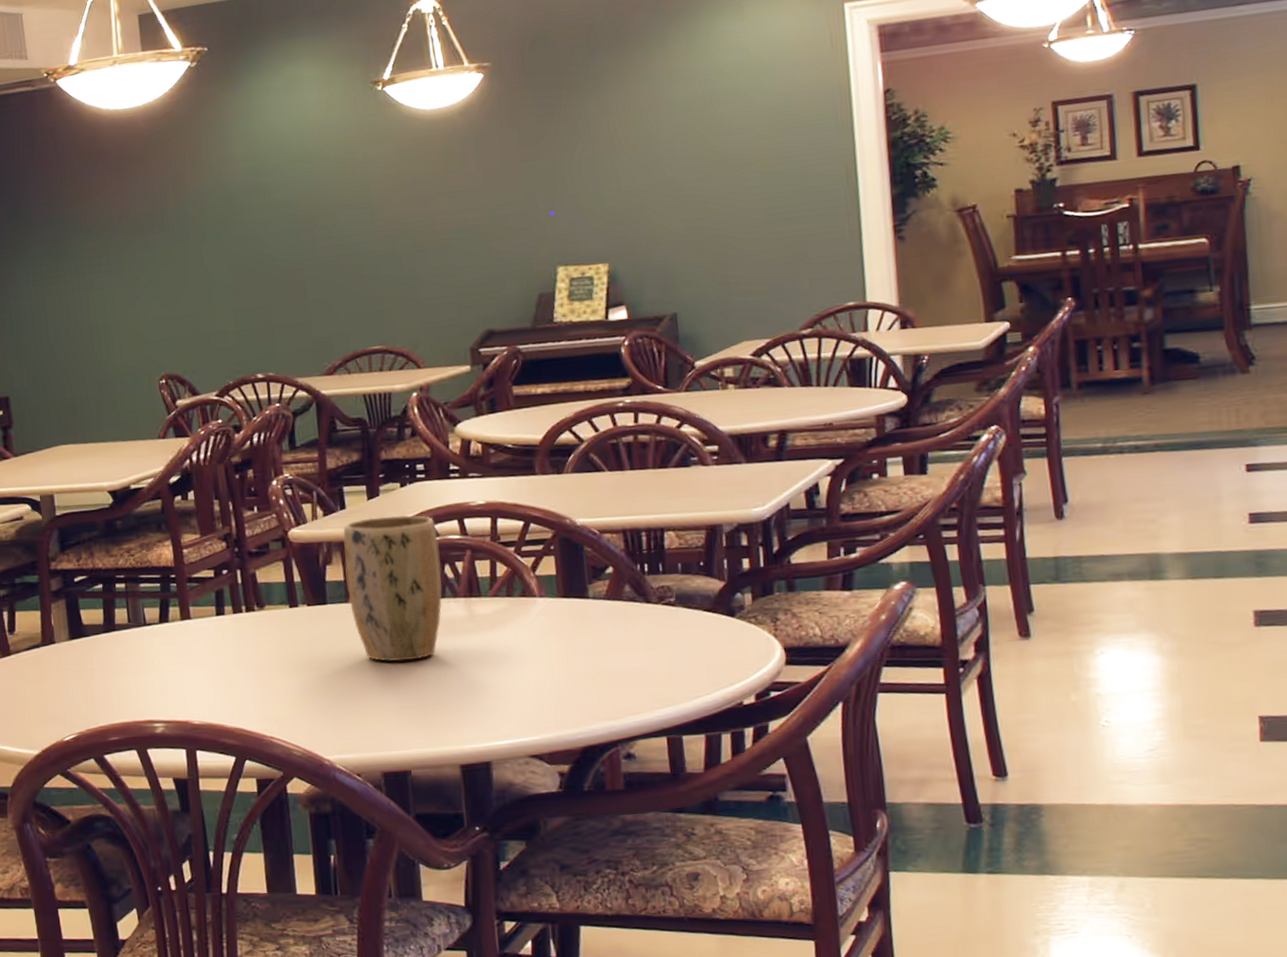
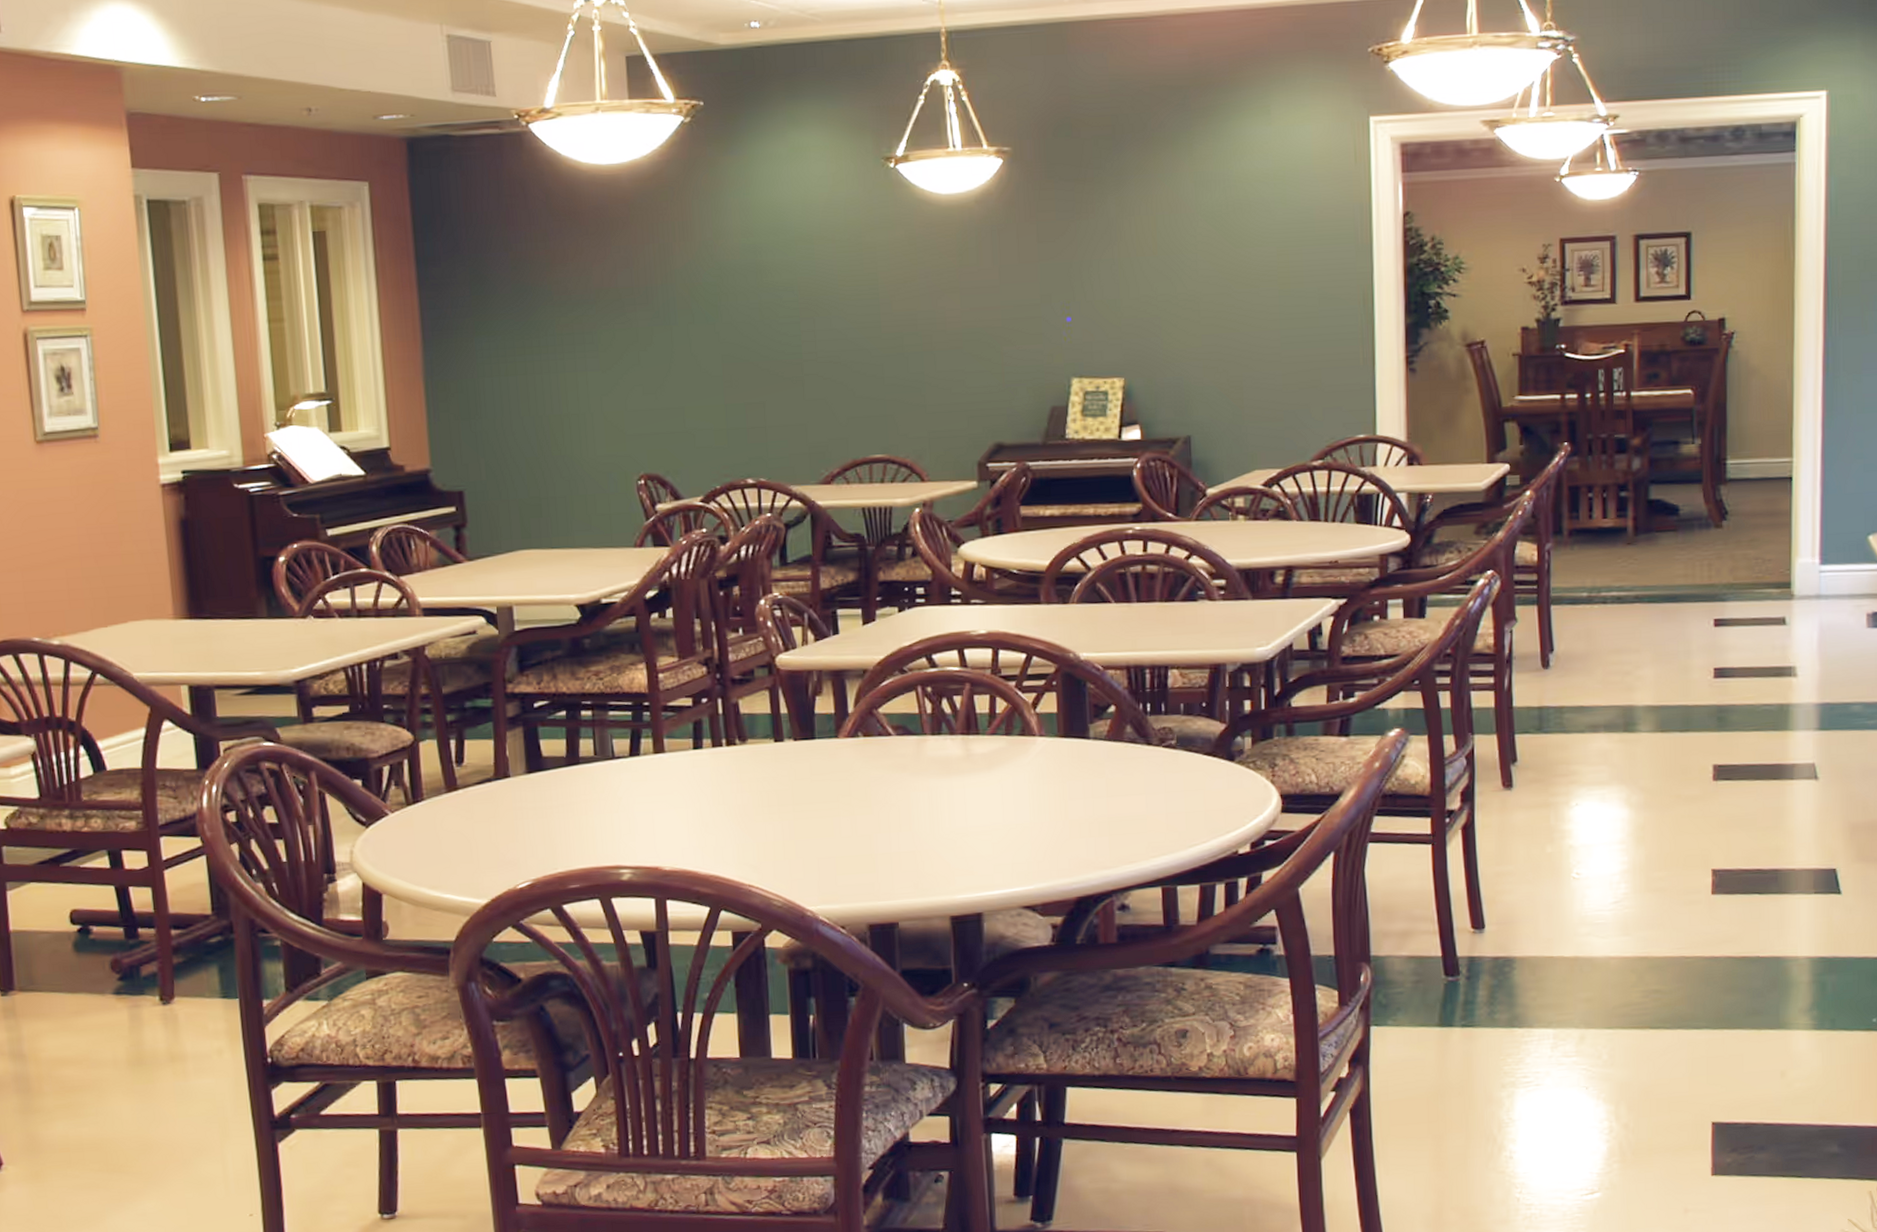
plant pot: present [343,514,443,662] -> none [835,642,939,804]

